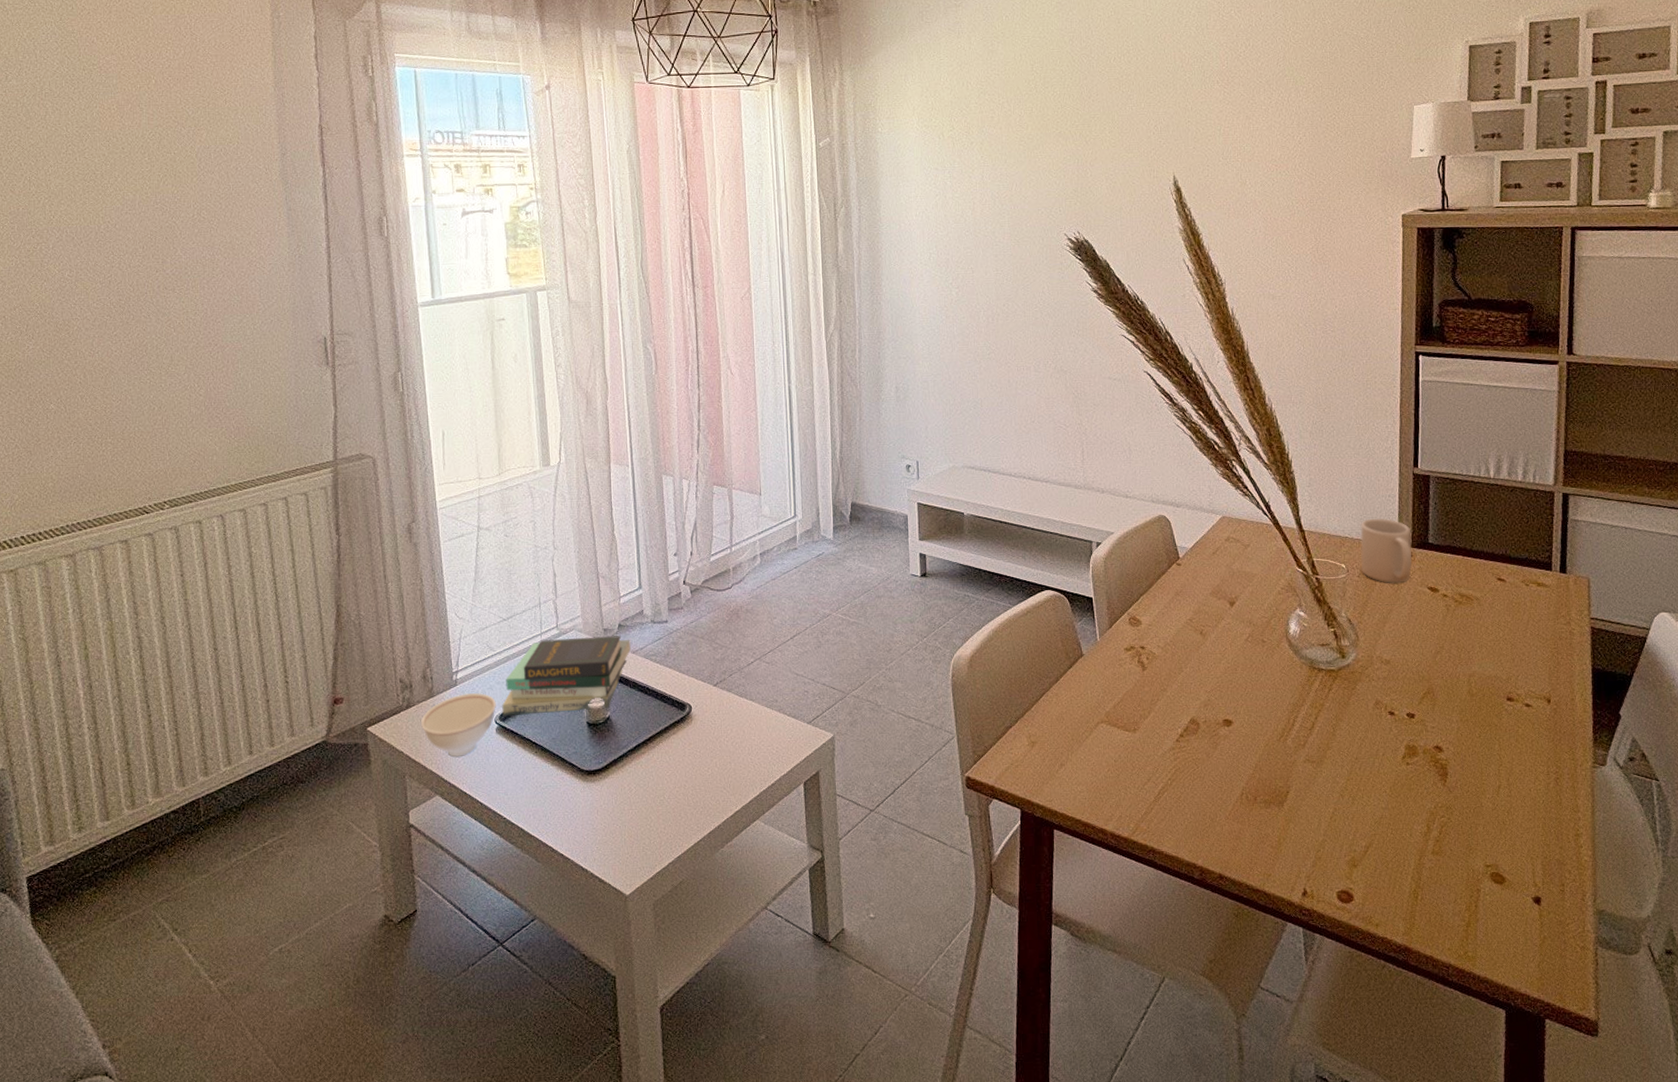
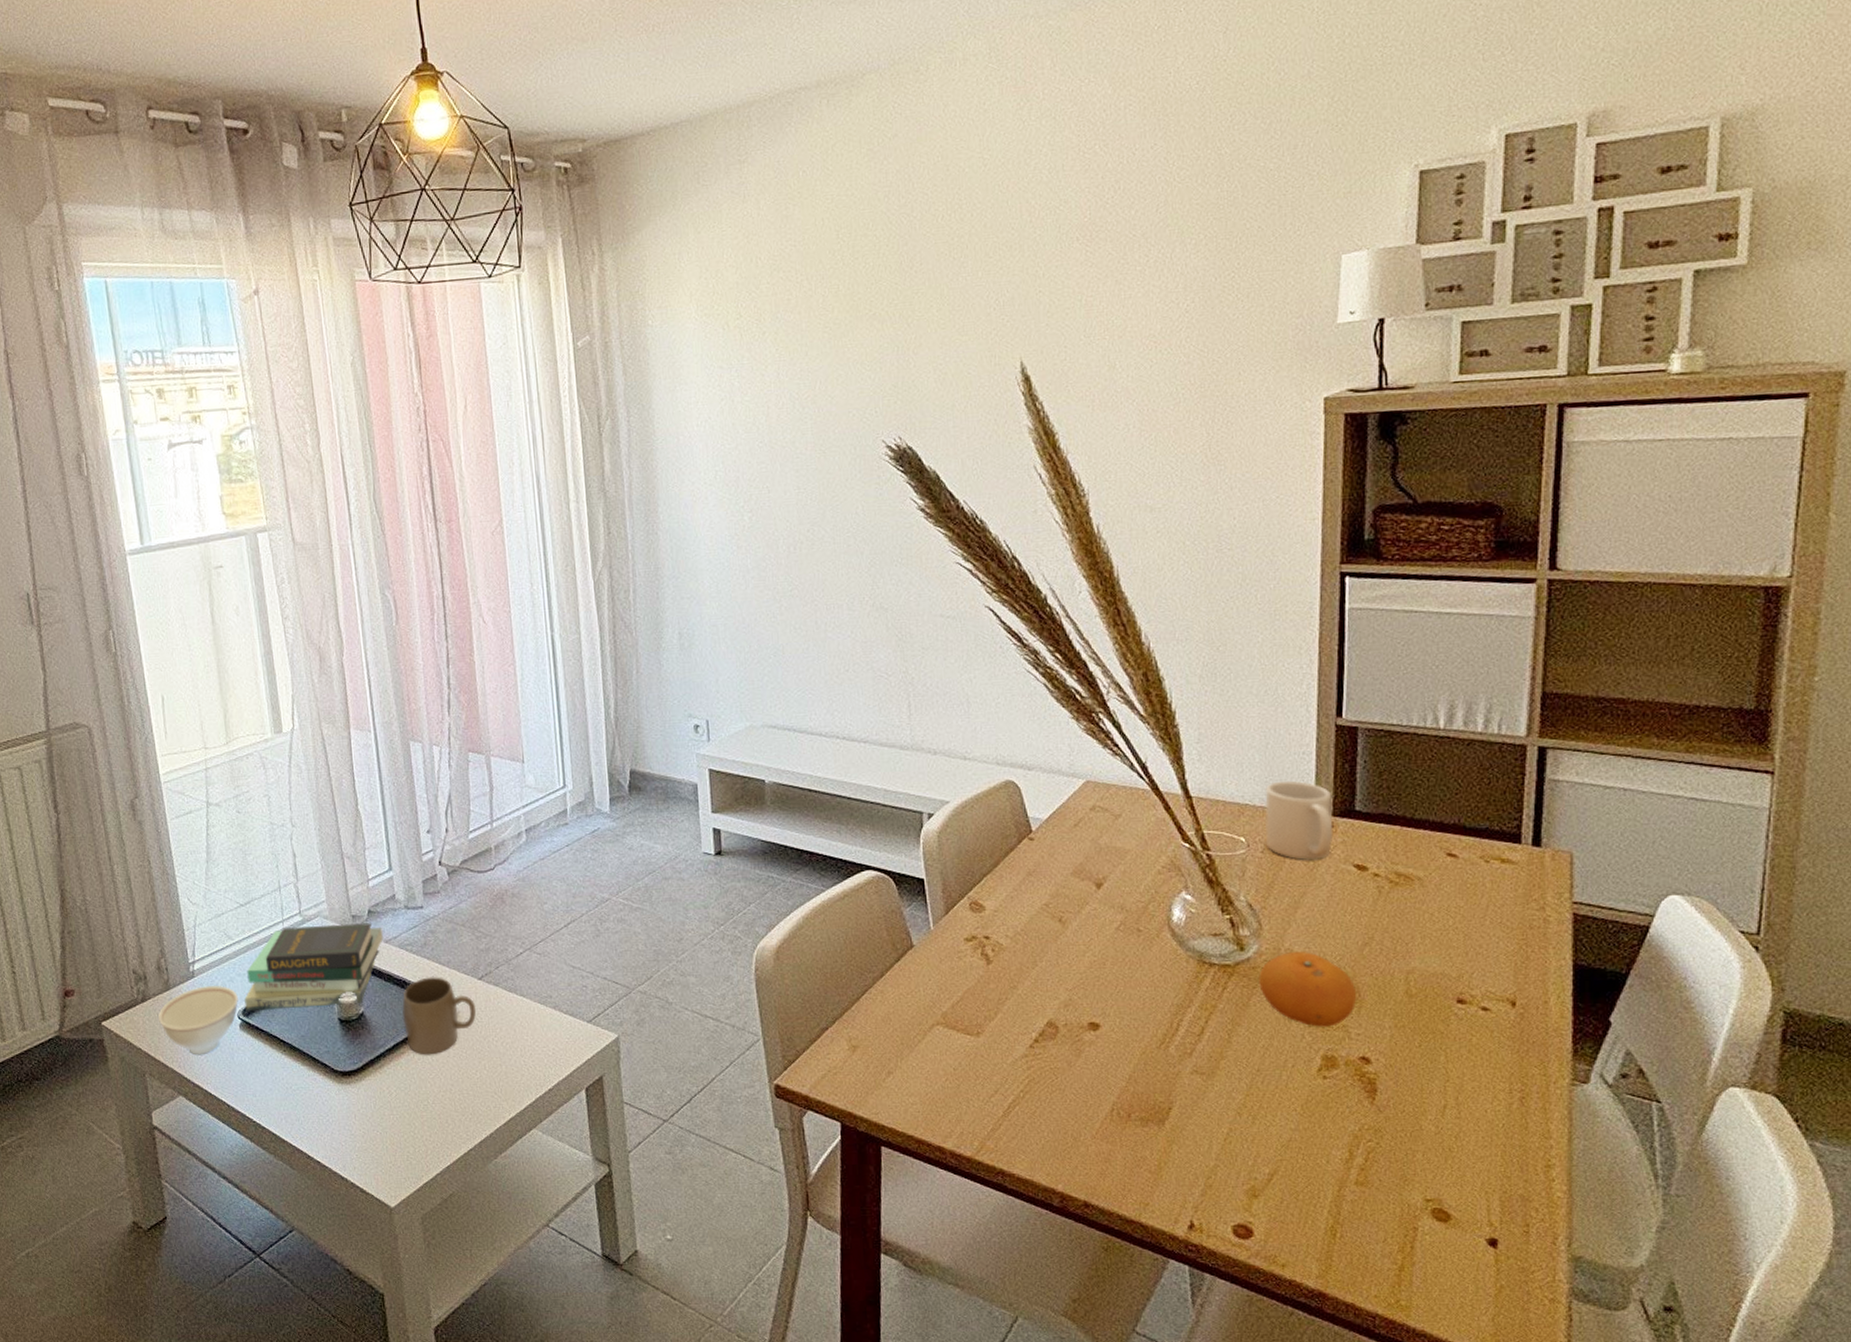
mug: none [644,684,711,755] -> present [402,977,477,1055]
fruit: none [1356,659,1432,722] -> present [1259,952,1357,1027]

